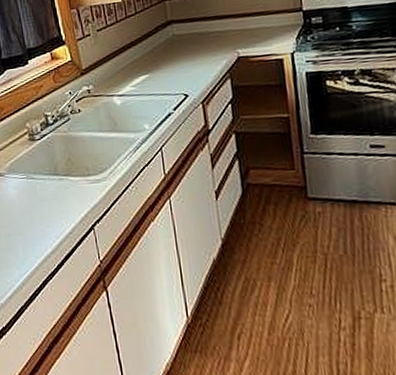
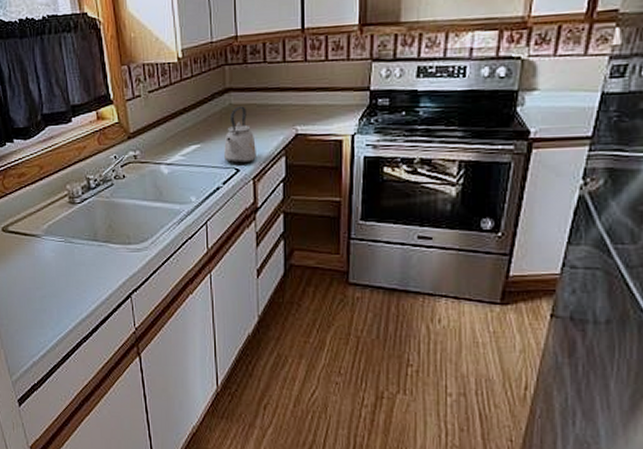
kettle: none [171,35,203,91] -> present [224,106,256,164]

